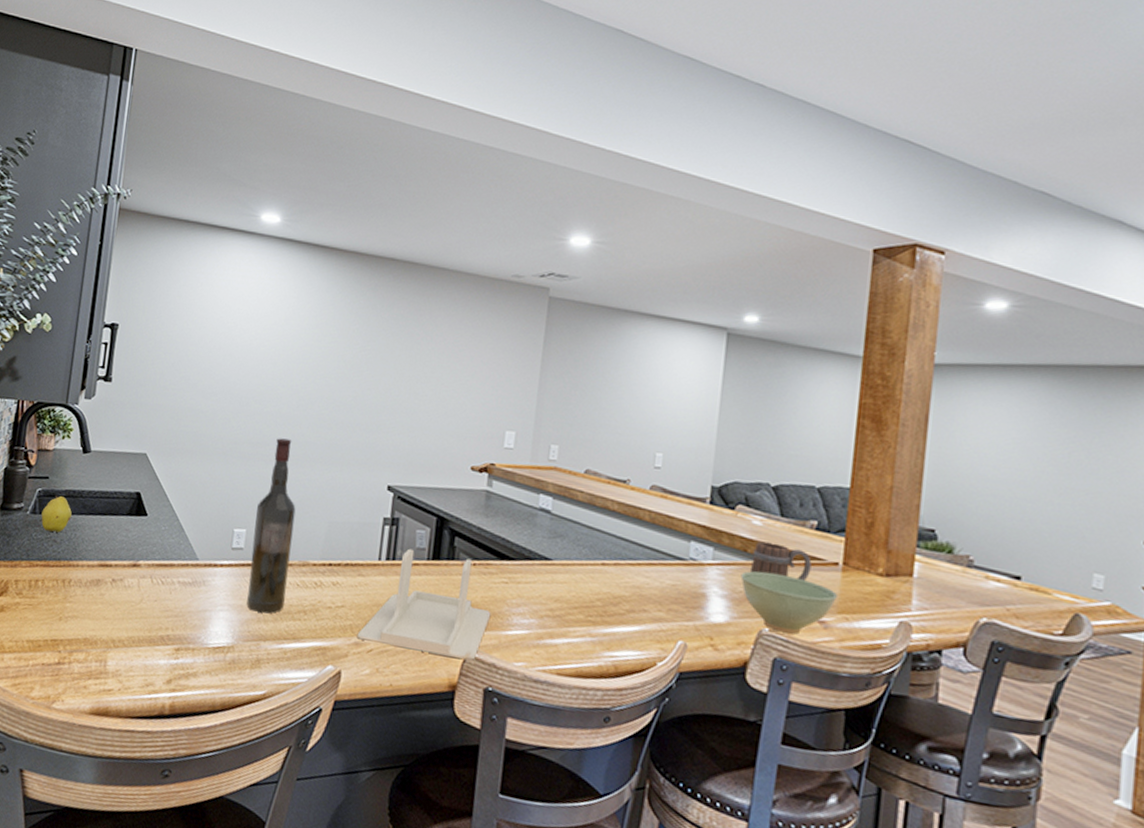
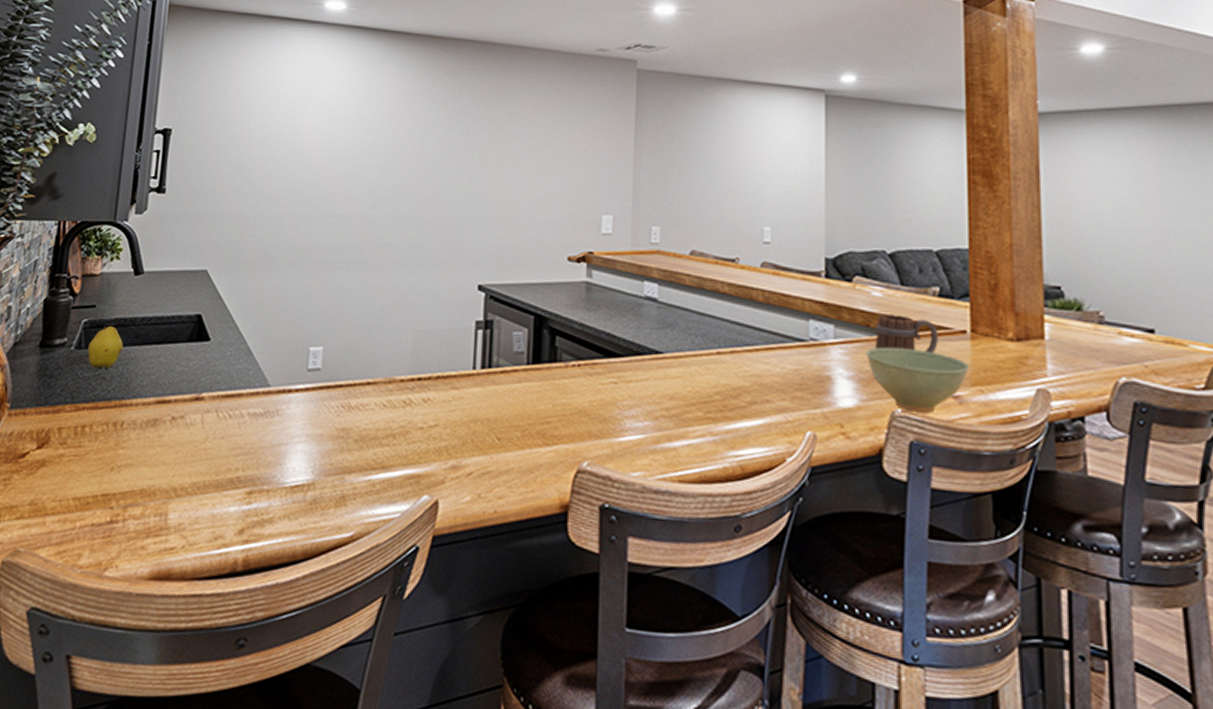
wine bottle: present [246,438,296,614] -> none [327,241,378,441]
napkin holder: present [357,548,491,661] -> none [453,353,601,476]

